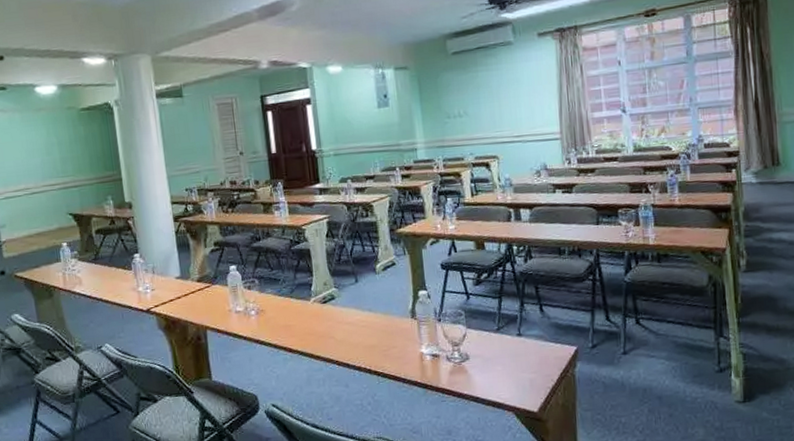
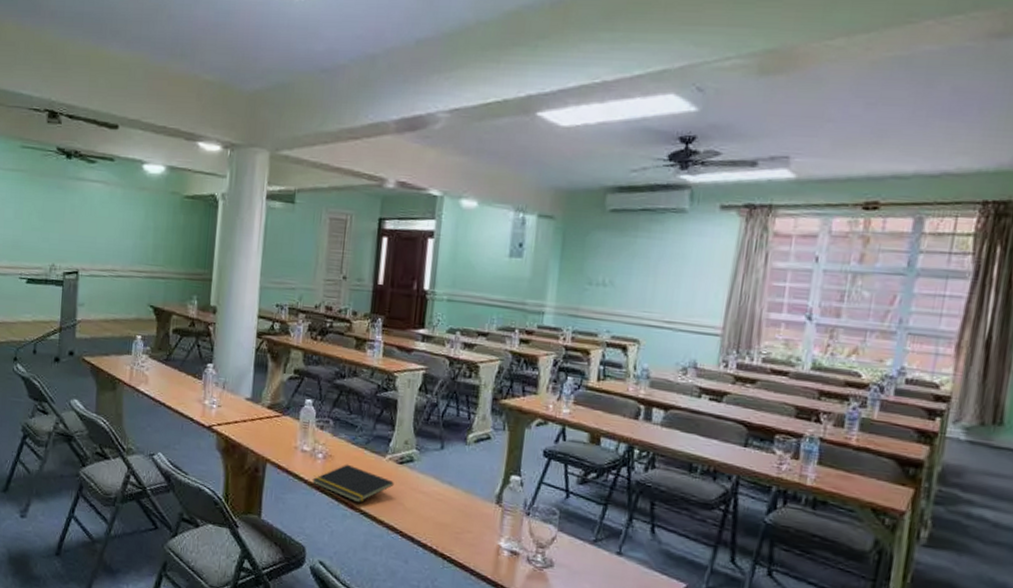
notepad: none [250,314,322,346] -> present [312,464,394,503]

